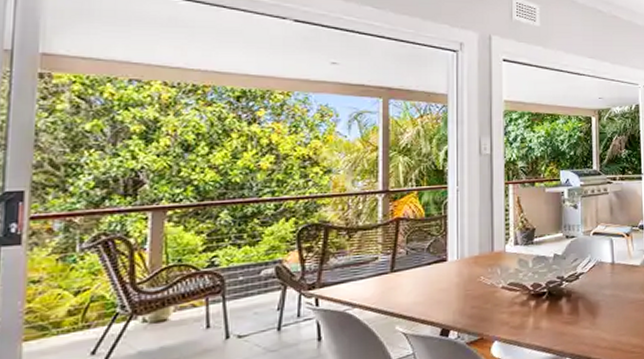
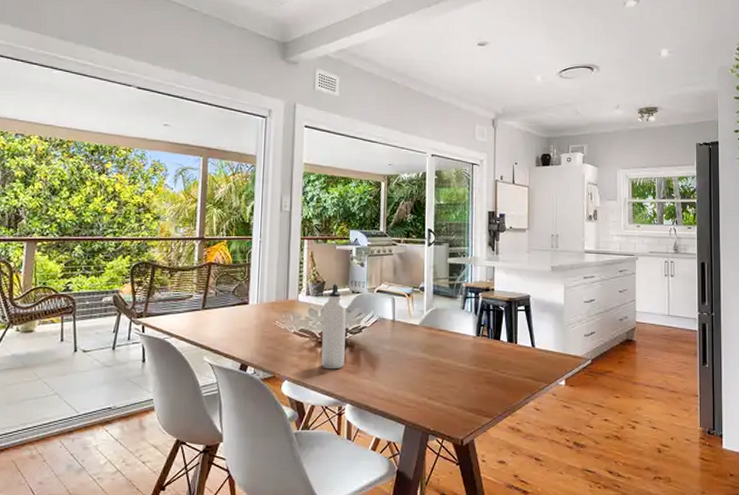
water bottle: none [535,229,561,324] -> present [321,283,346,370]

